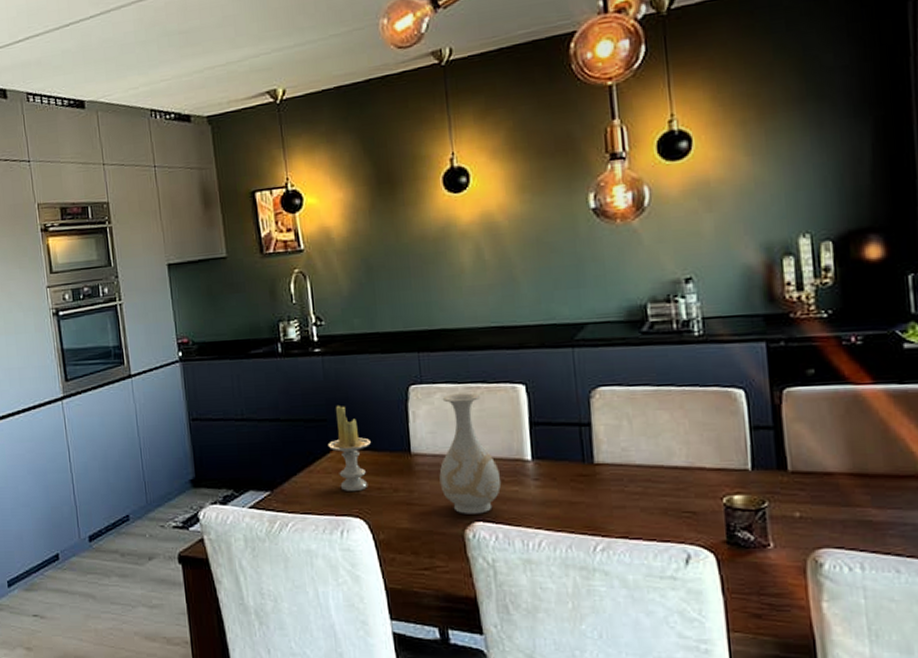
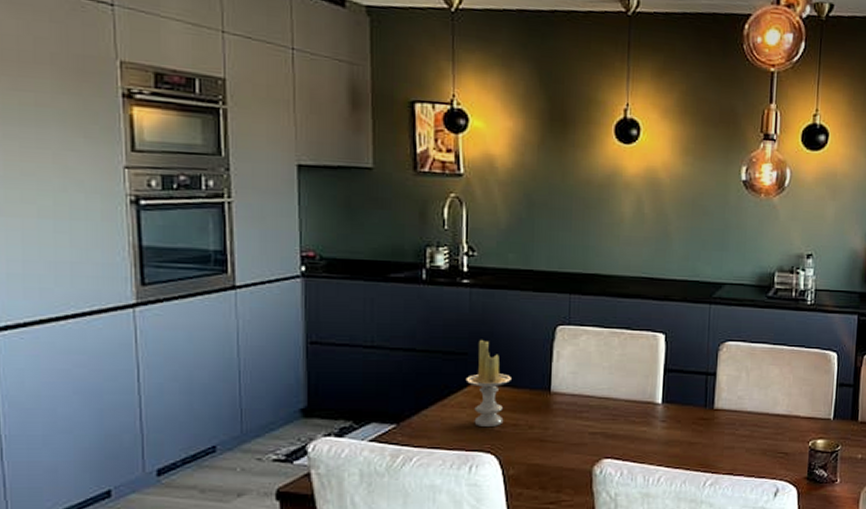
vase: present [439,392,502,514] -> none [575,337,633,452]

